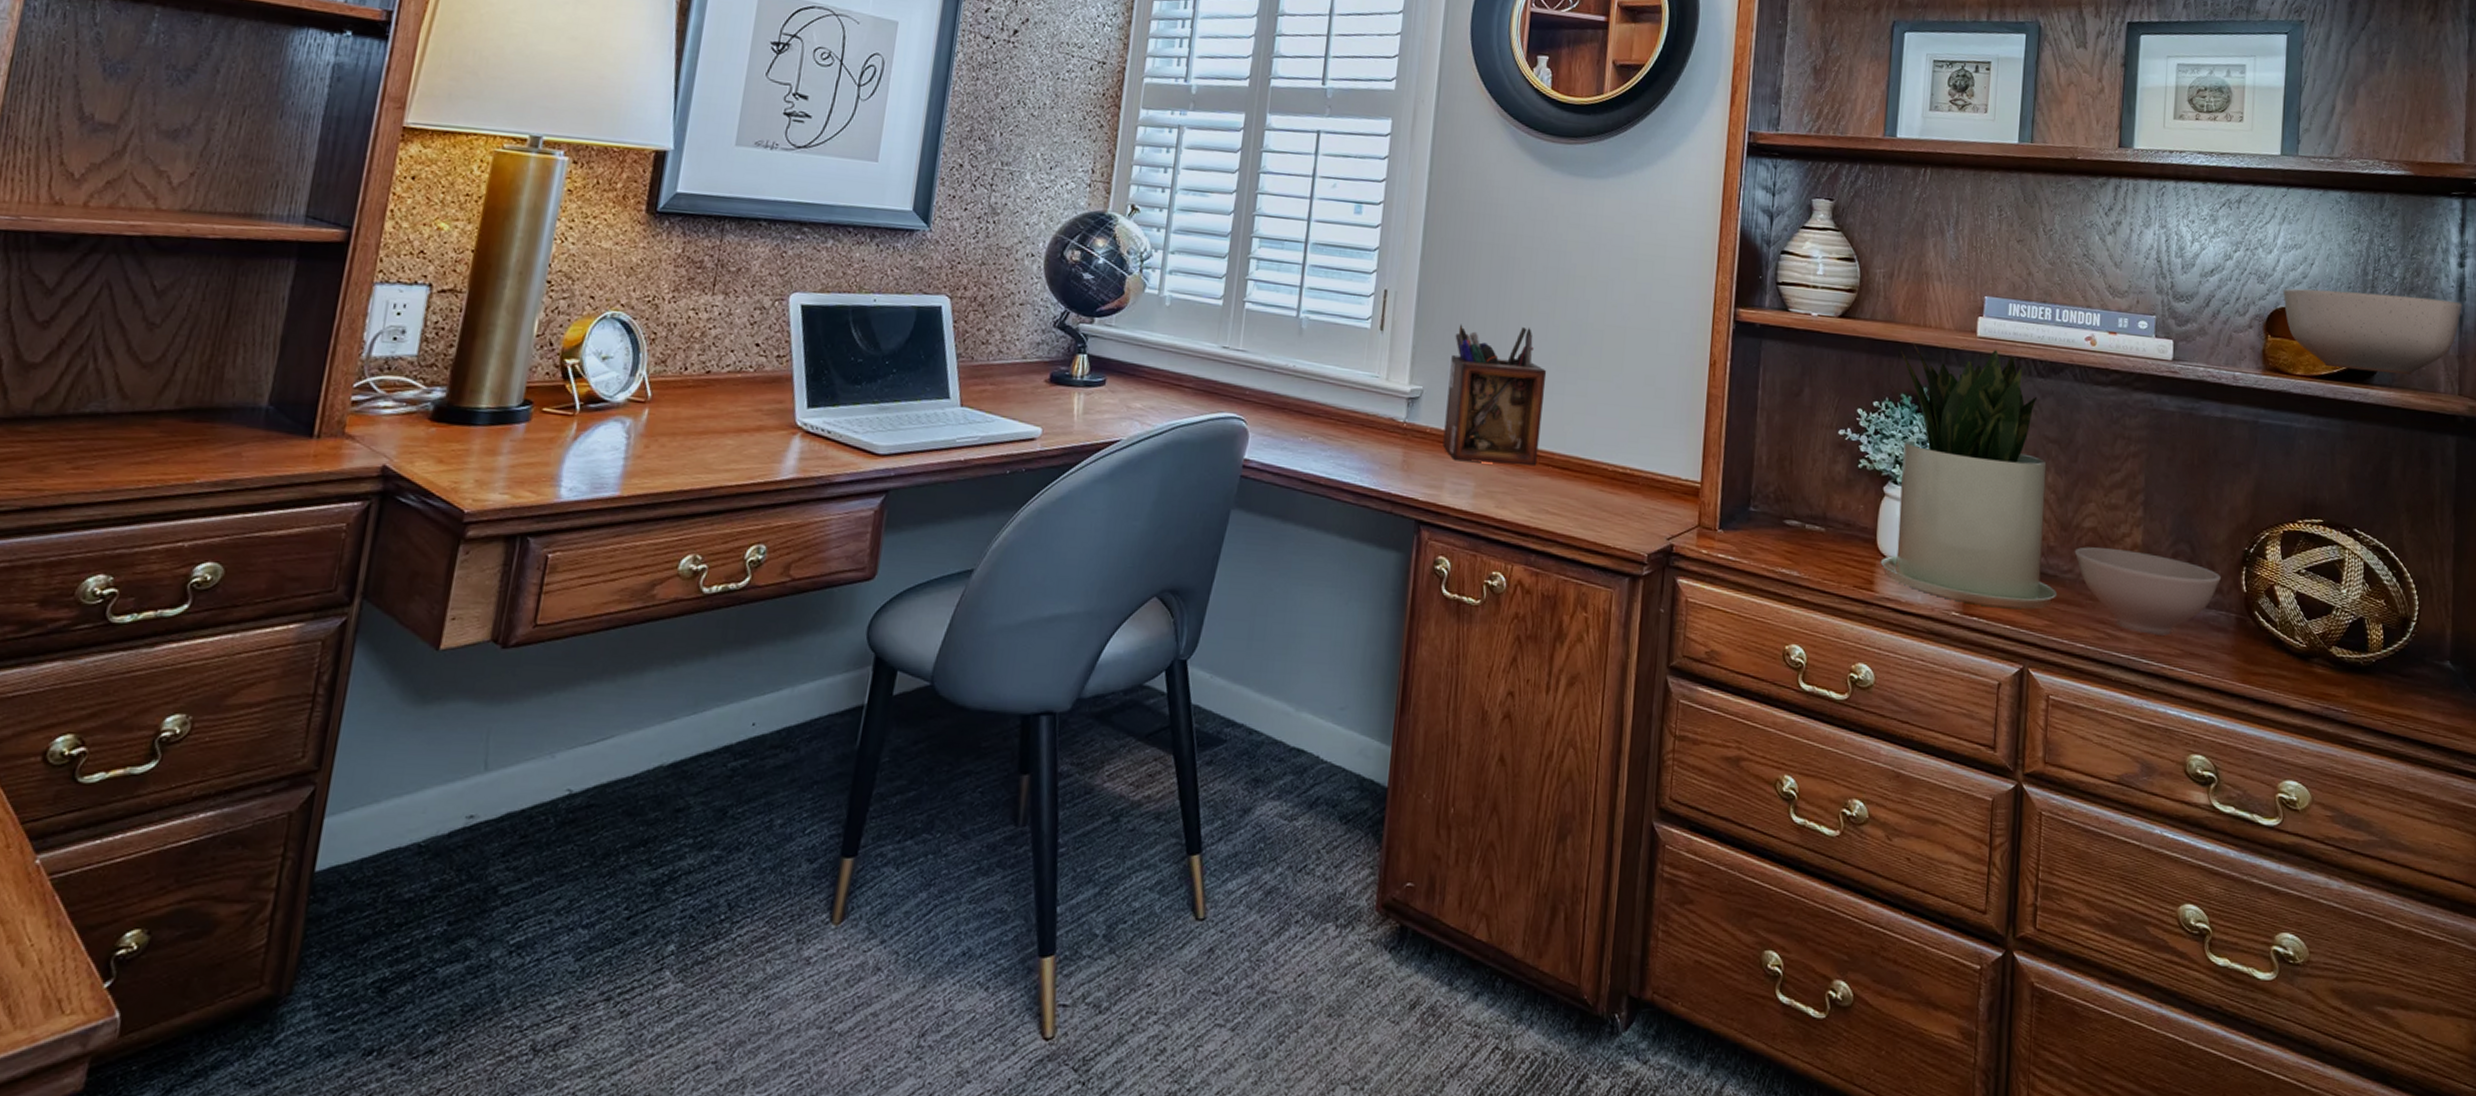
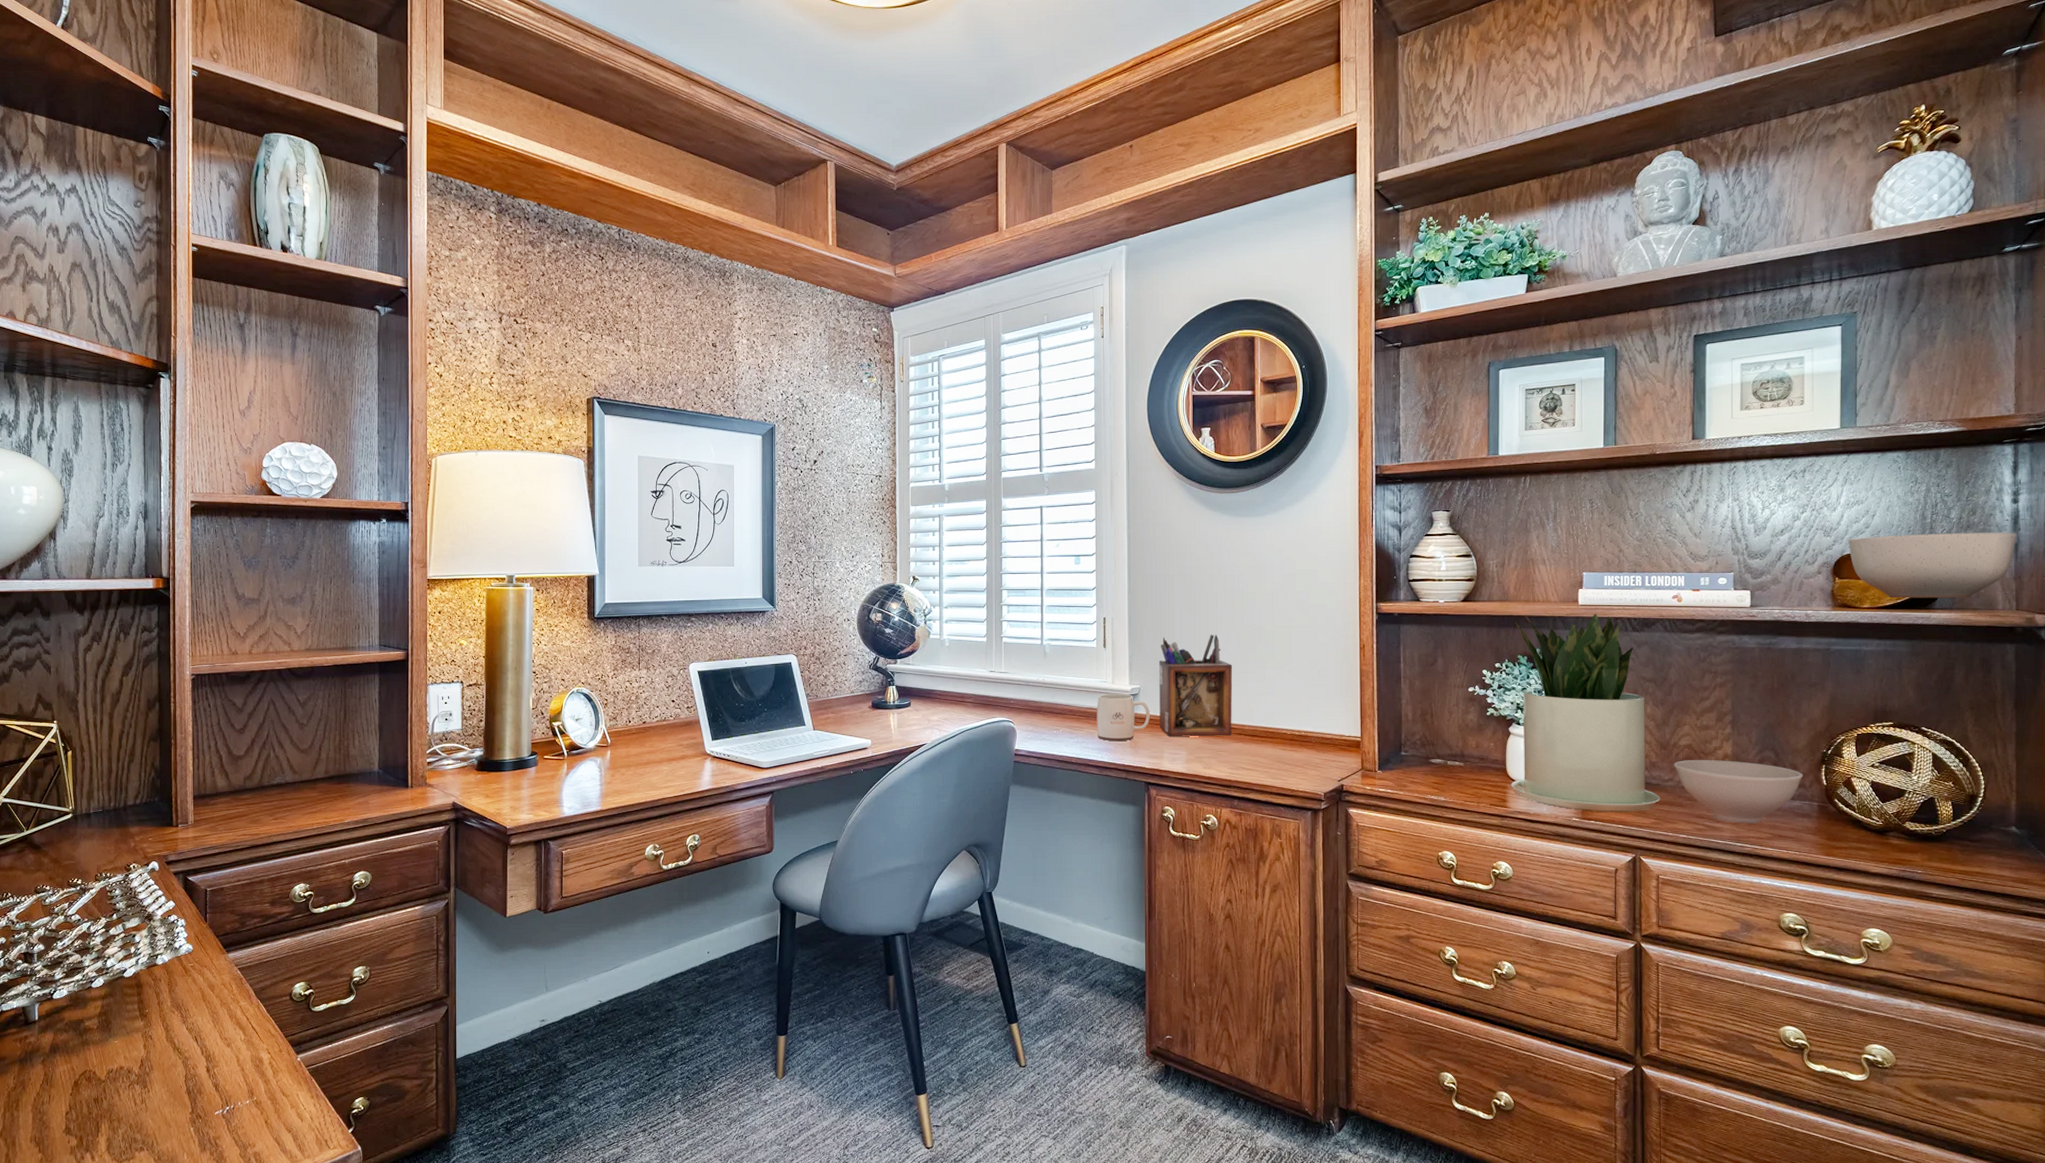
mug: none [1358,393,1433,461] -> present [1097,693,1151,742]

